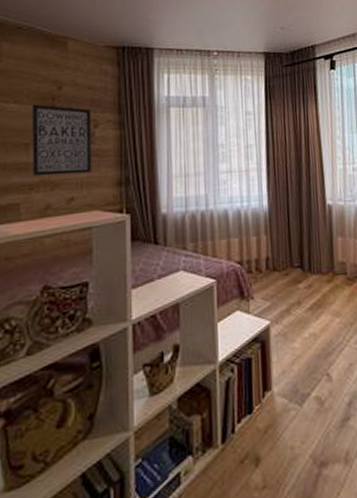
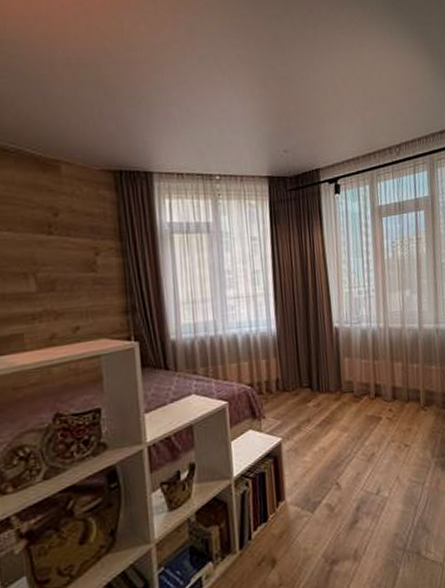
wall art: present [31,104,92,177] -> none [27,231,96,306]

